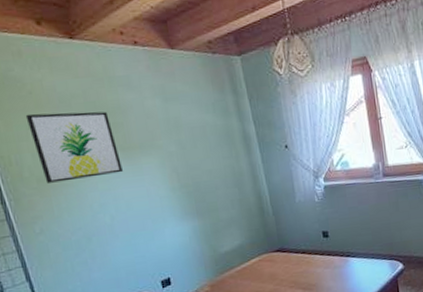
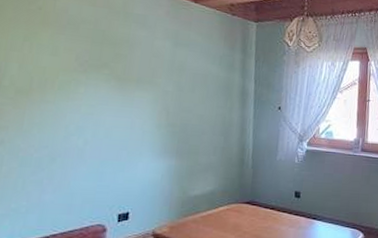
wall art: present [25,111,123,183] -> none [25,27,115,101]

